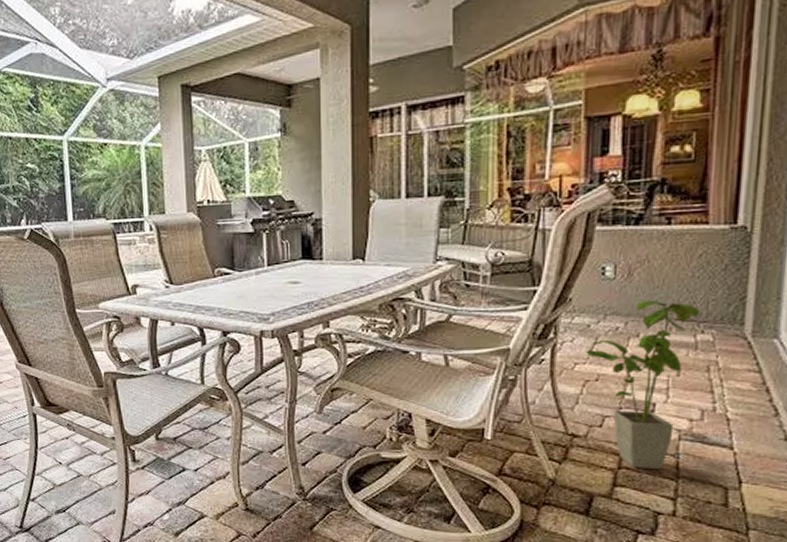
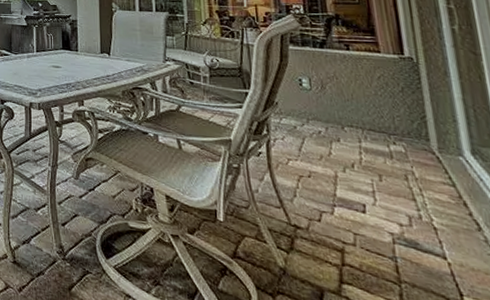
house plant: present [586,301,701,469] -> none [296,111,390,271]

